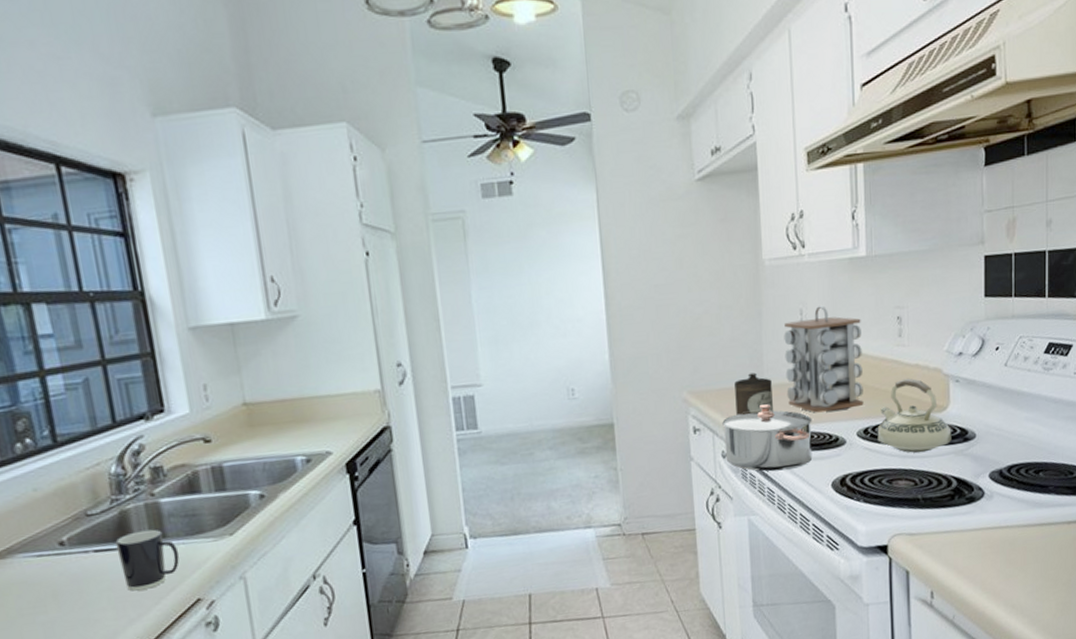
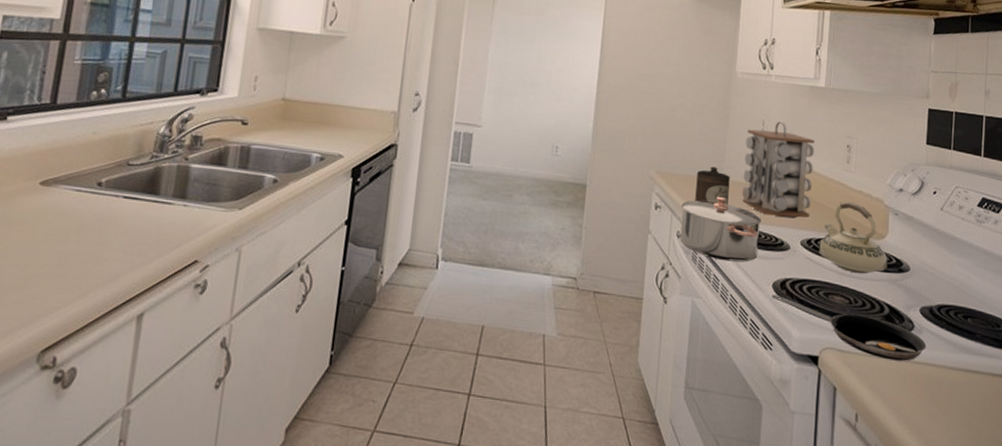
mug: present [115,528,180,591] -> none [140,187,193,242]
frying pan: none [832,493,998,533] -> present [772,294,926,361]

